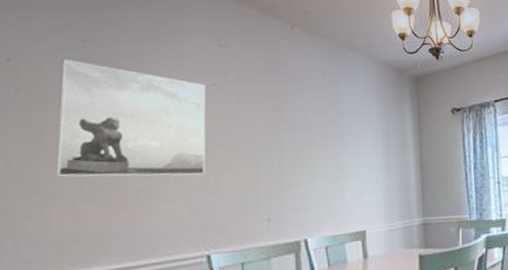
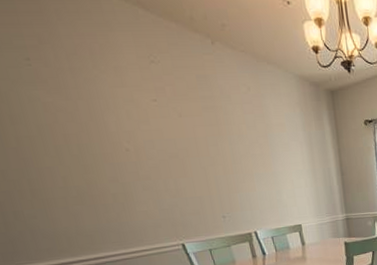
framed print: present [55,58,206,177] -> none [15,77,165,185]

